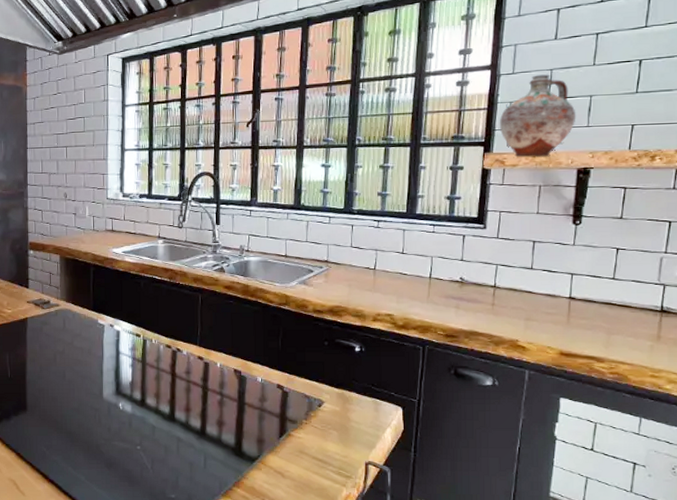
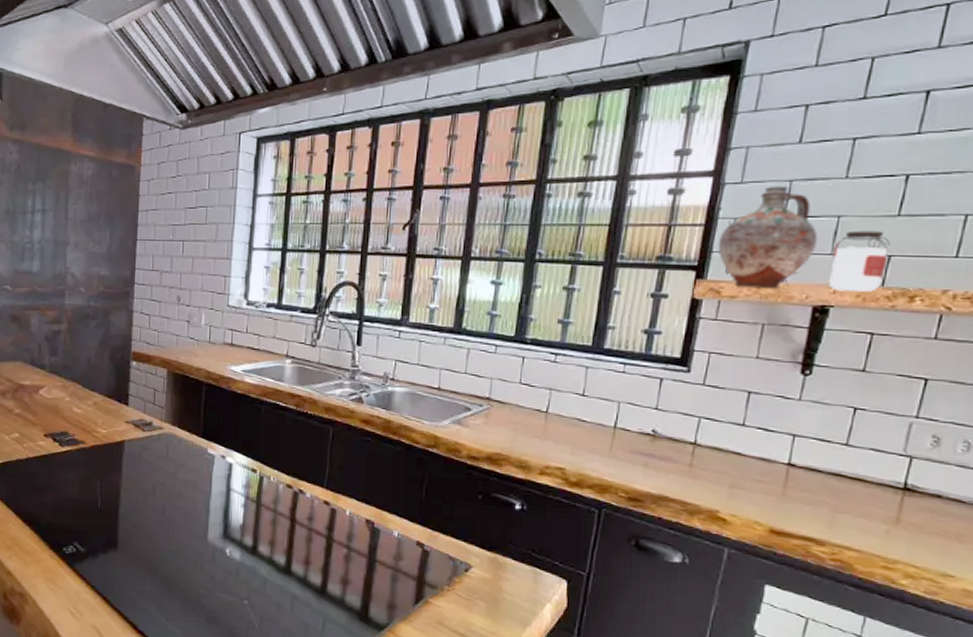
jar: none [588,105,633,155] -> present [829,230,891,292]

